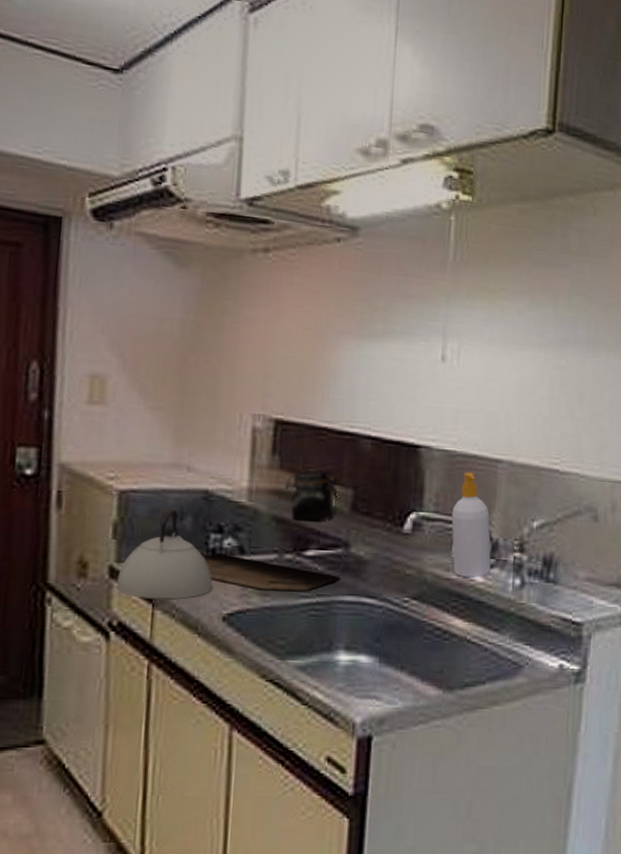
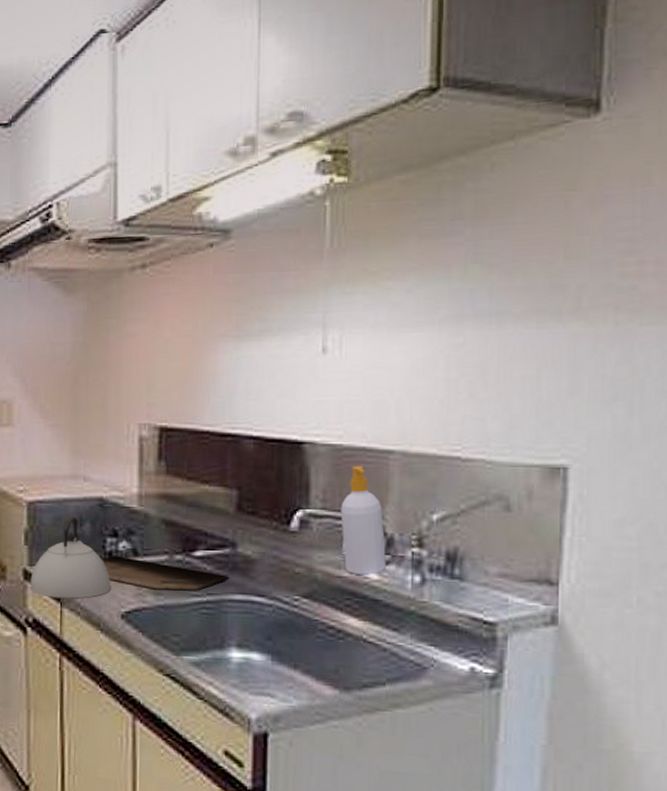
jar: present [285,468,339,522] -> none [172,471,224,523]

